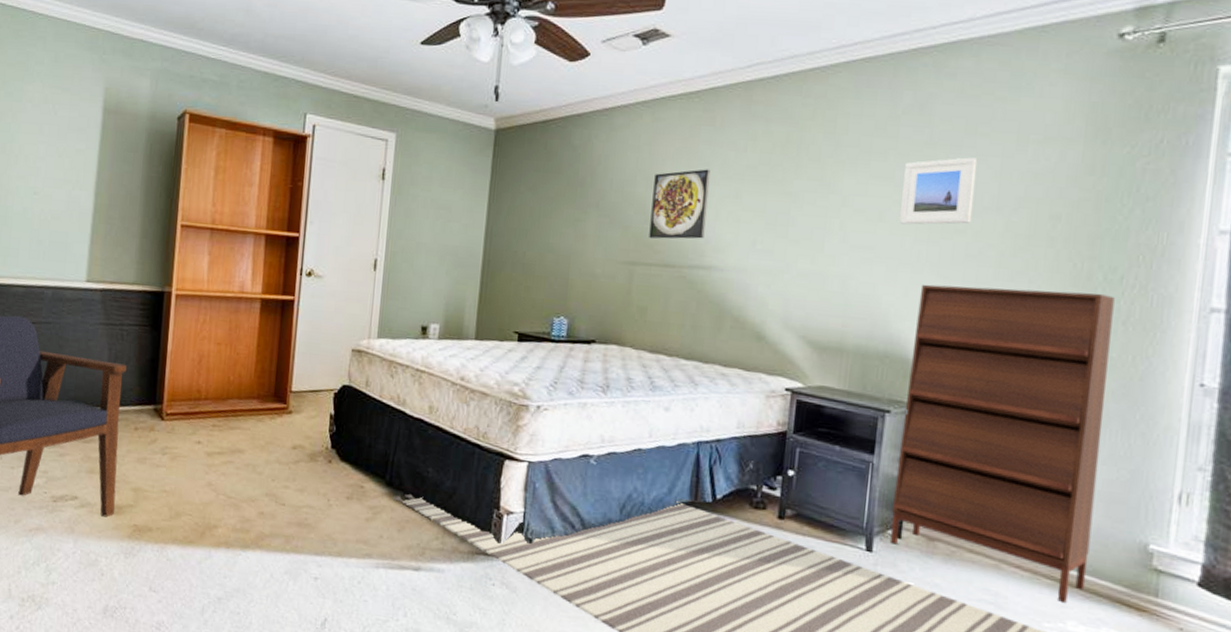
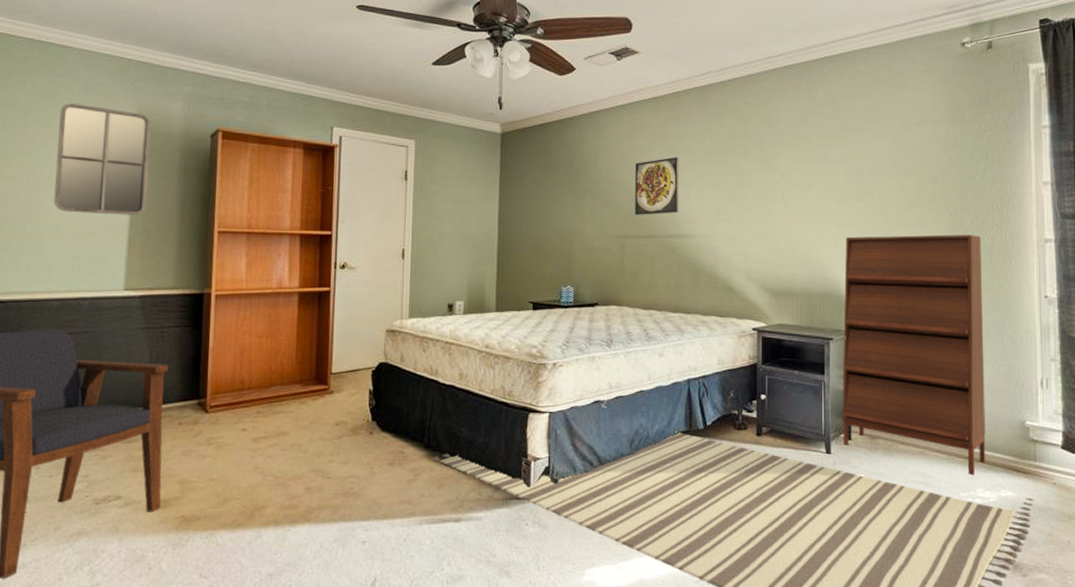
home mirror: none [21,76,119,202] -> present [54,103,152,215]
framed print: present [900,157,978,225] -> none [825,138,876,192]

